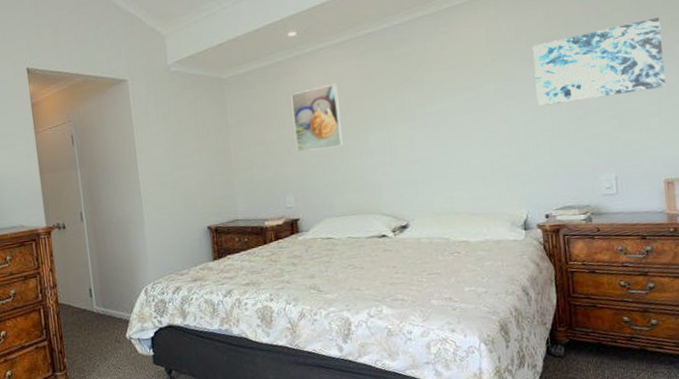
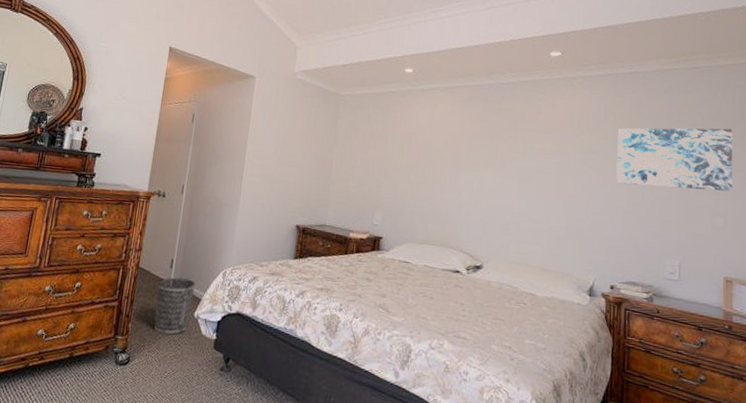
wastebasket: none [81,304,123,362] -> present [154,277,195,335]
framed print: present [291,83,343,152] -> none [393,121,440,179]

